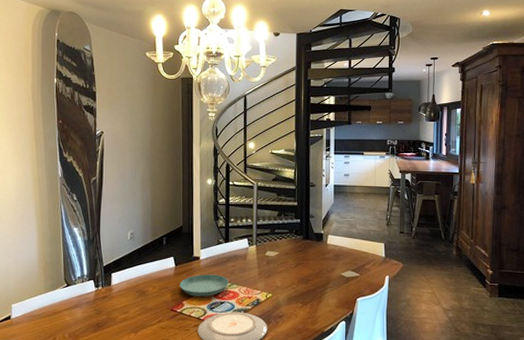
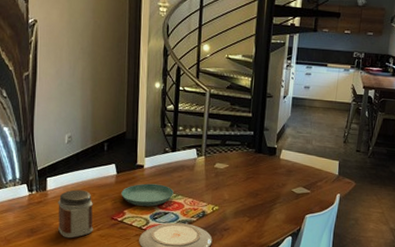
jar: none [122,283,154,332] -> present [58,189,93,239]

